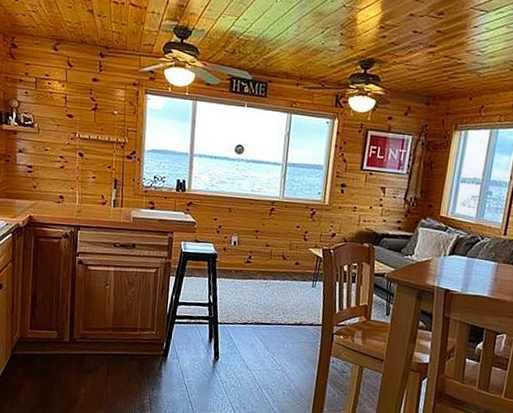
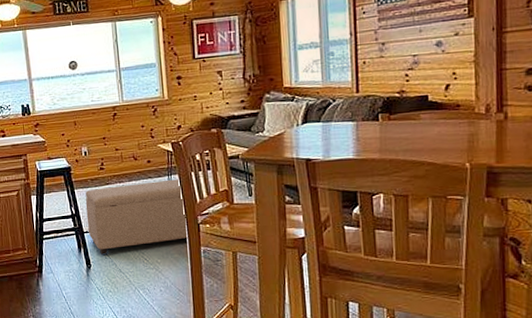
ottoman: none [223,280,323,349] -> present [85,179,189,255]

